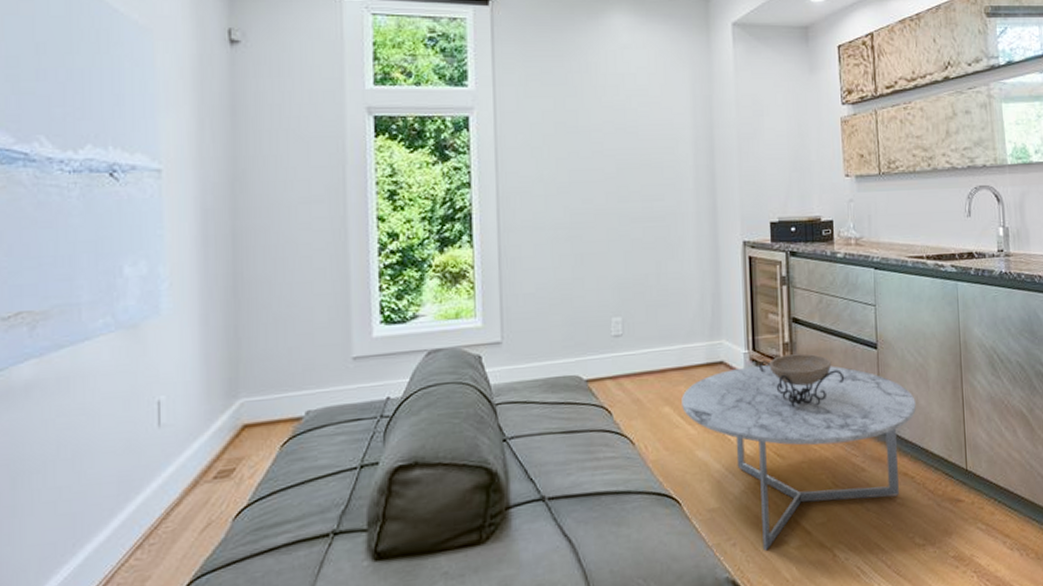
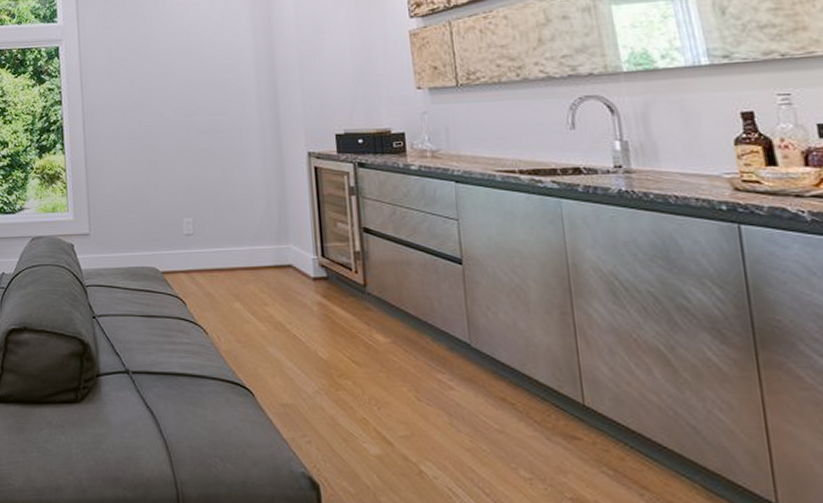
coffee table: present [681,365,916,551] -> none [251,272,514,453]
decorative bowl: present [759,353,845,408] -> none [329,263,425,317]

